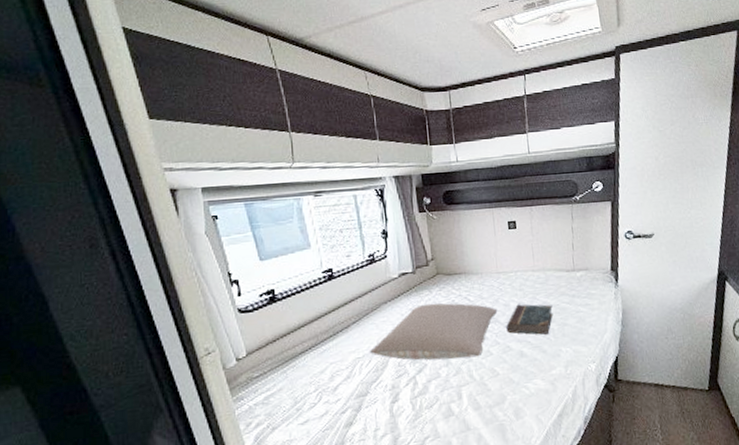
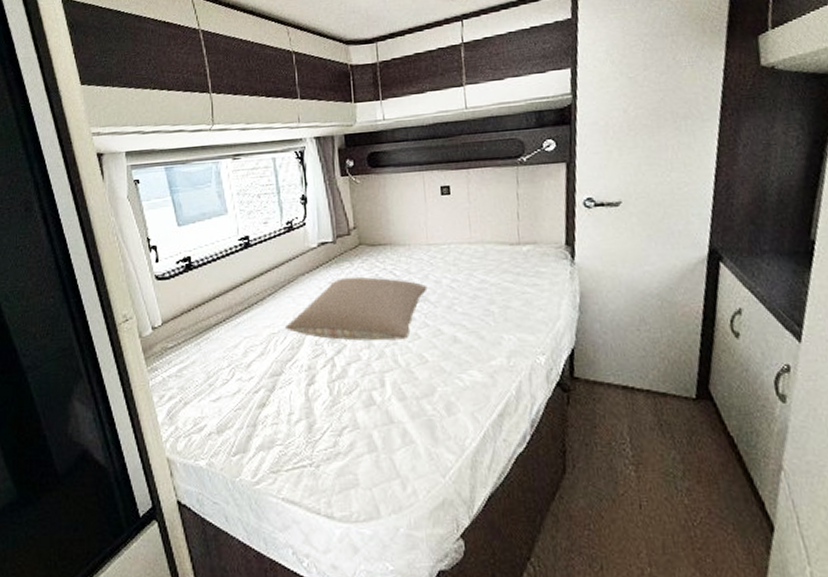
book: present [506,304,553,335] -> none [437,281,493,318]

